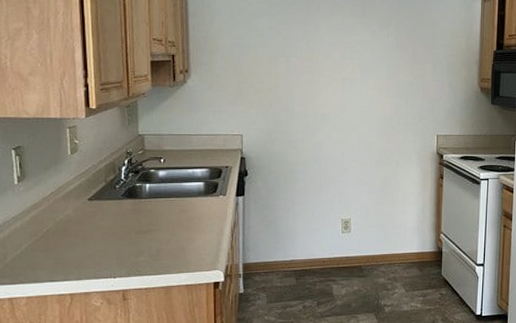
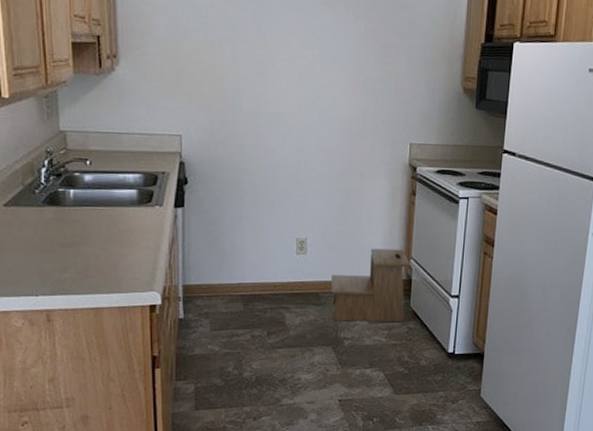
step stool: none [372,225,440,291] -> present [331,248,410,322]

